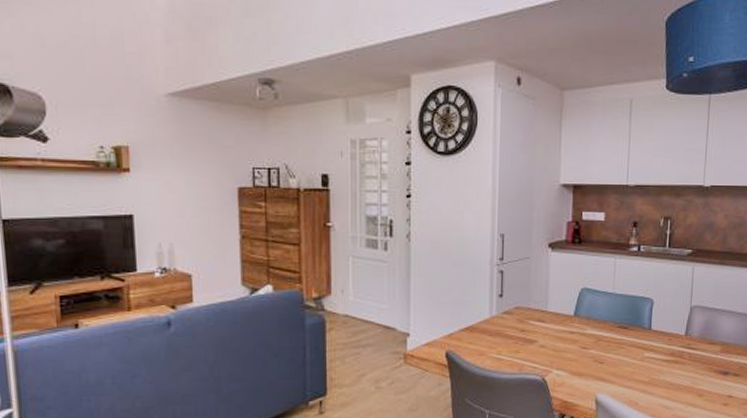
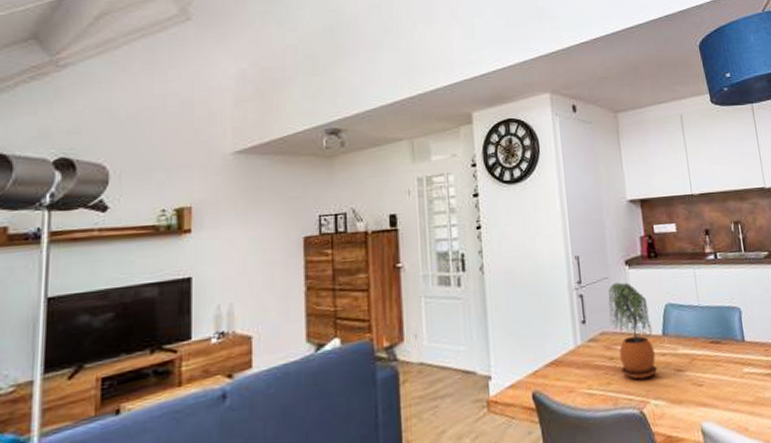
potted plant: none [525,263,565,352] -> present [608,282,658,380]

